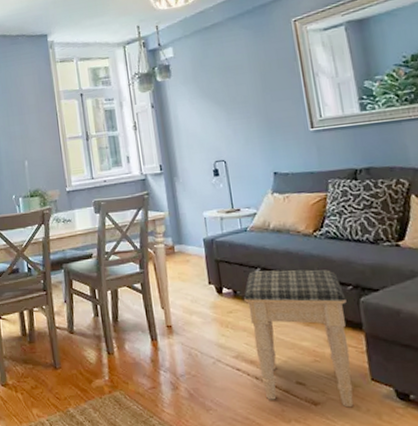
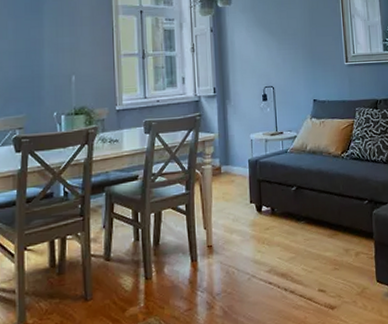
footstool: present [244,269,354,408] -> none [280,187,363,309]

